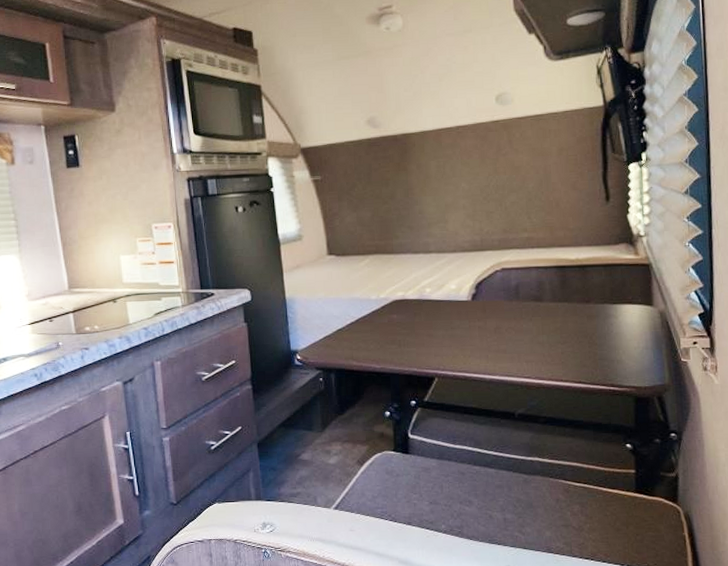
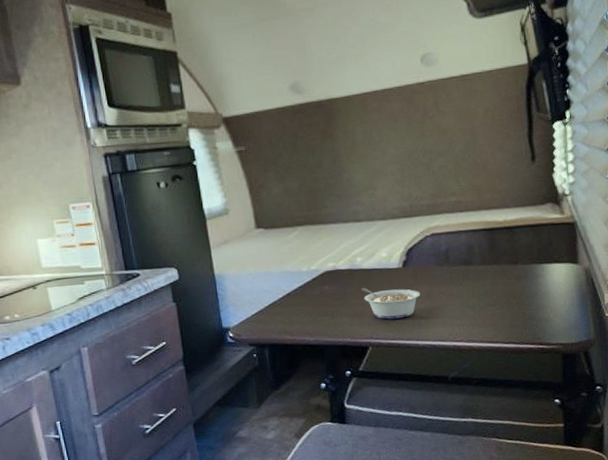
legume: none [429,318,489,351] -> present [361,288,421,319]

